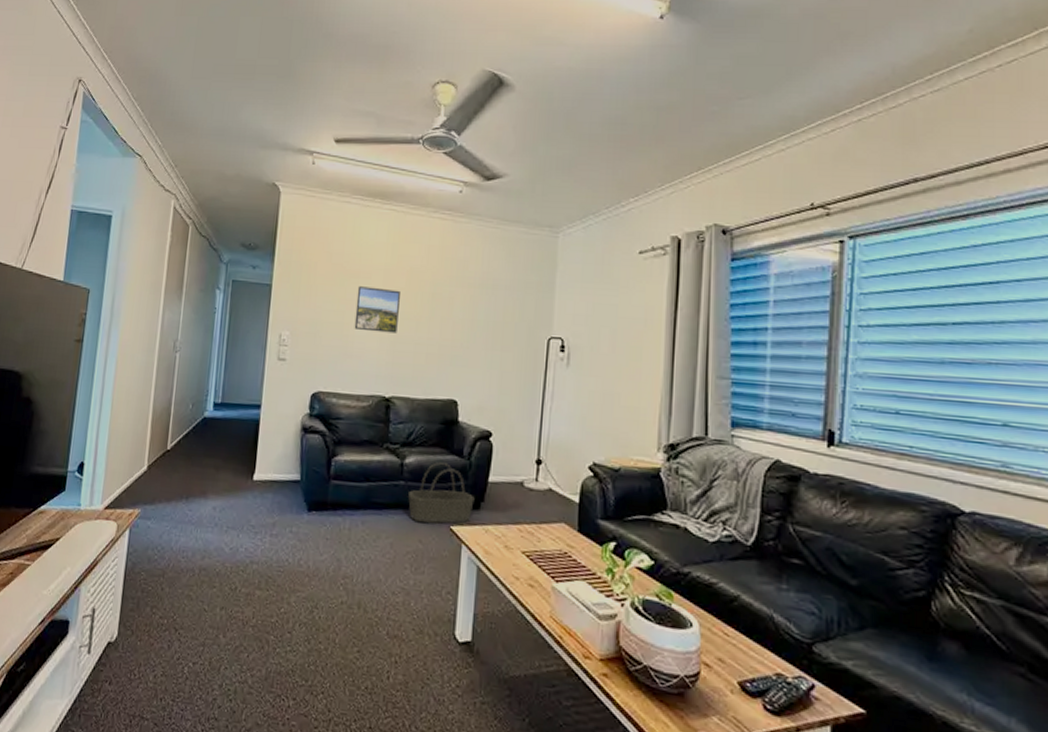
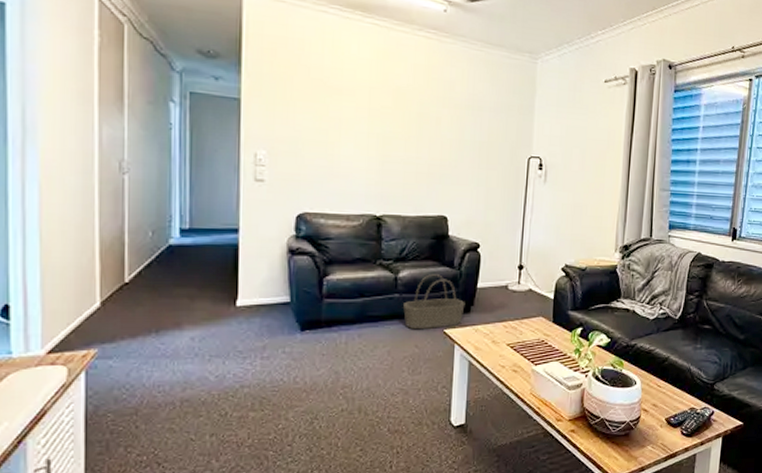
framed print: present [354,286,400,333] -> none [339,104,387,153]

